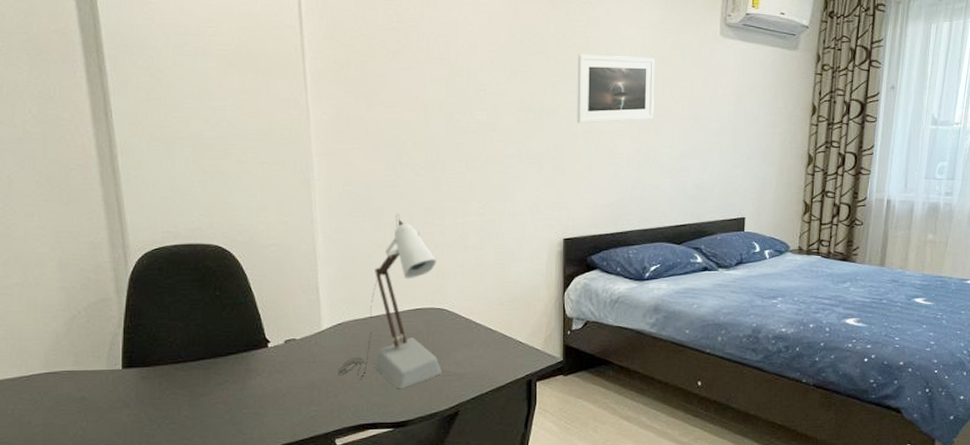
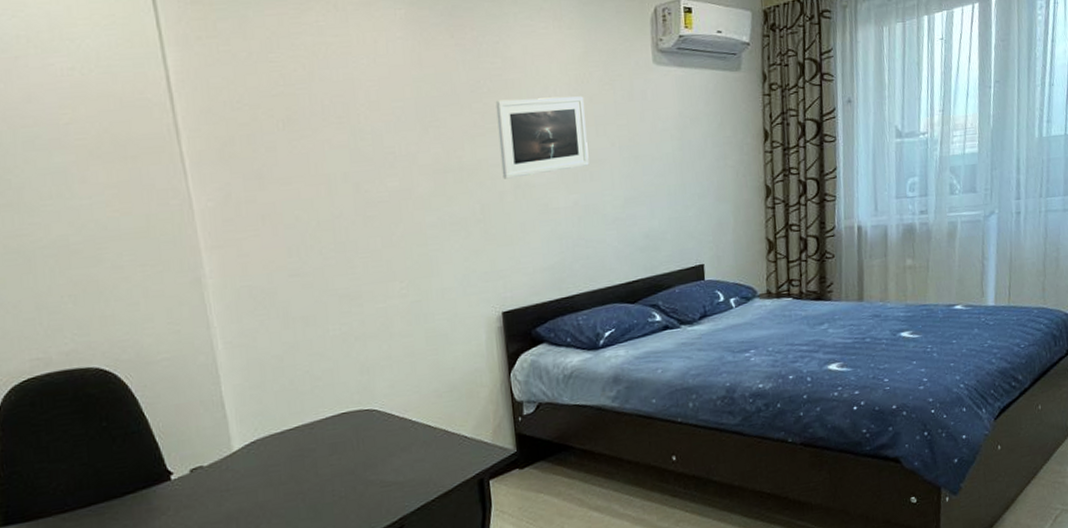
desk lamp: present [338,214,441,389] -> none [257,306,378,510]

